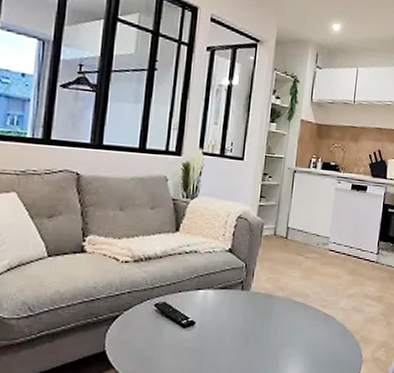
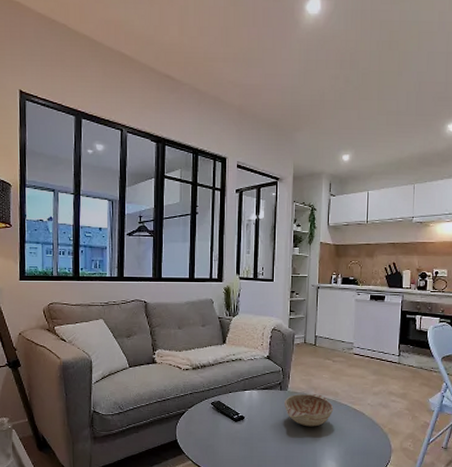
decorative bowl: none [245,295,302,334] -> present [285,394,334,427]

